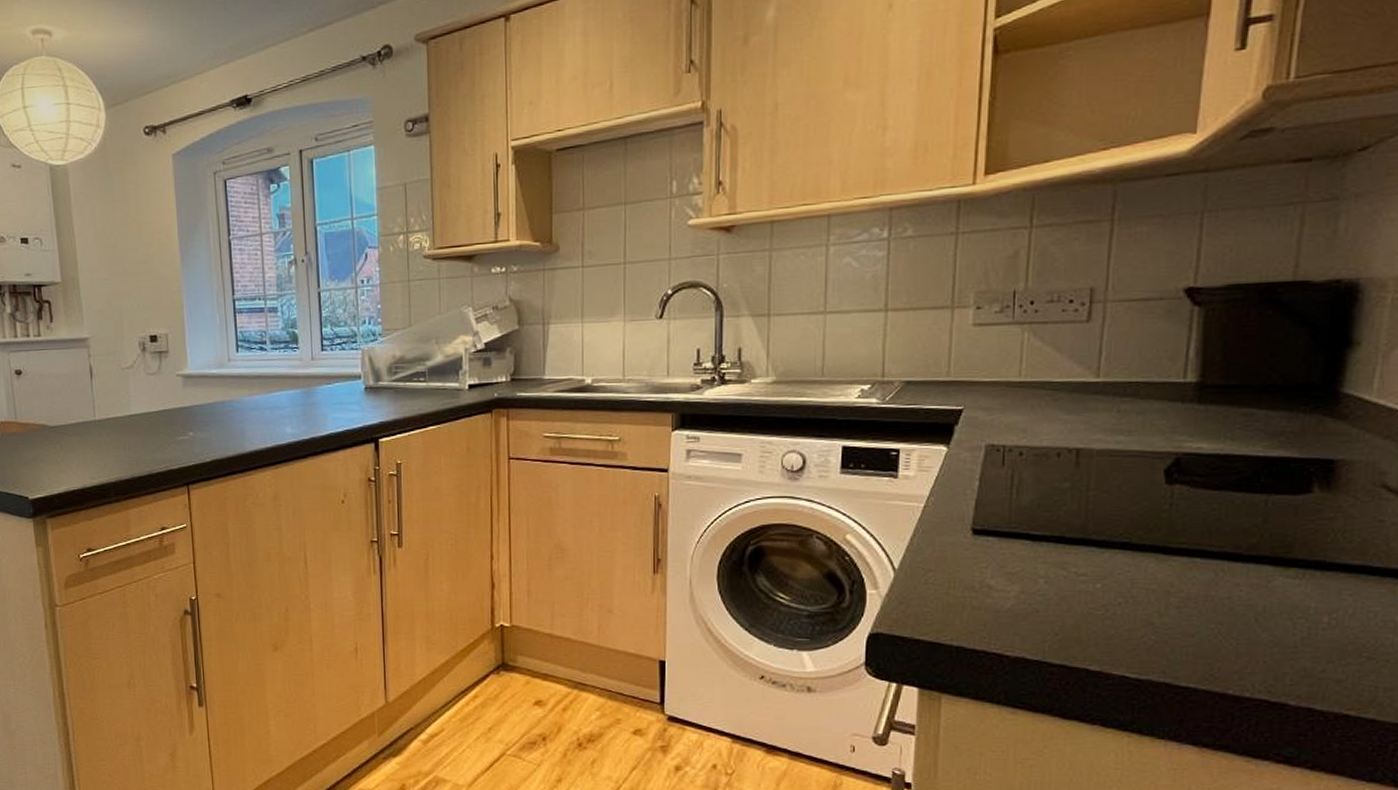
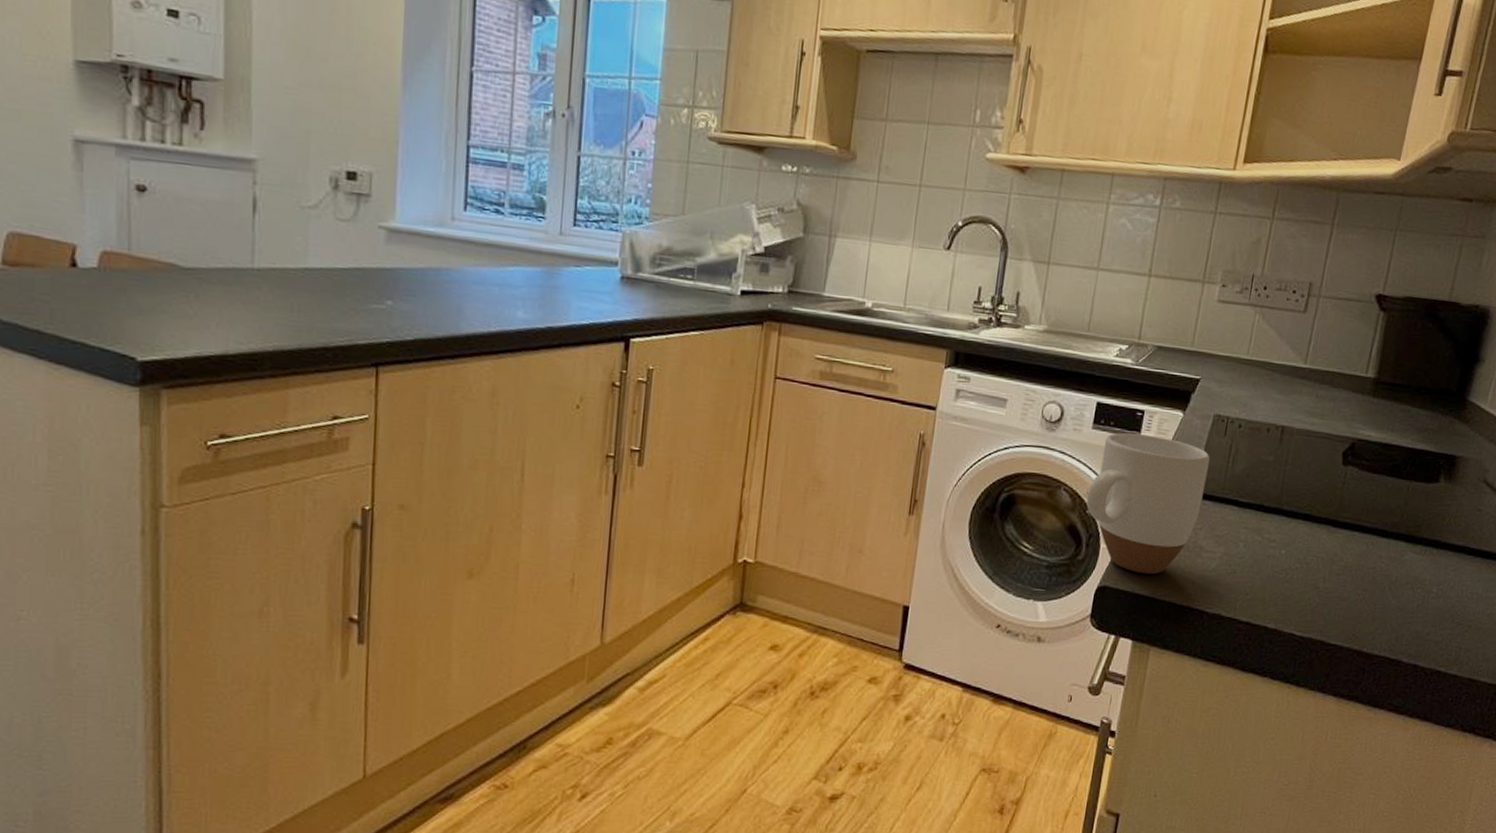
mug: none [844,474,987,619] -> present [1086,432,1210,575]

